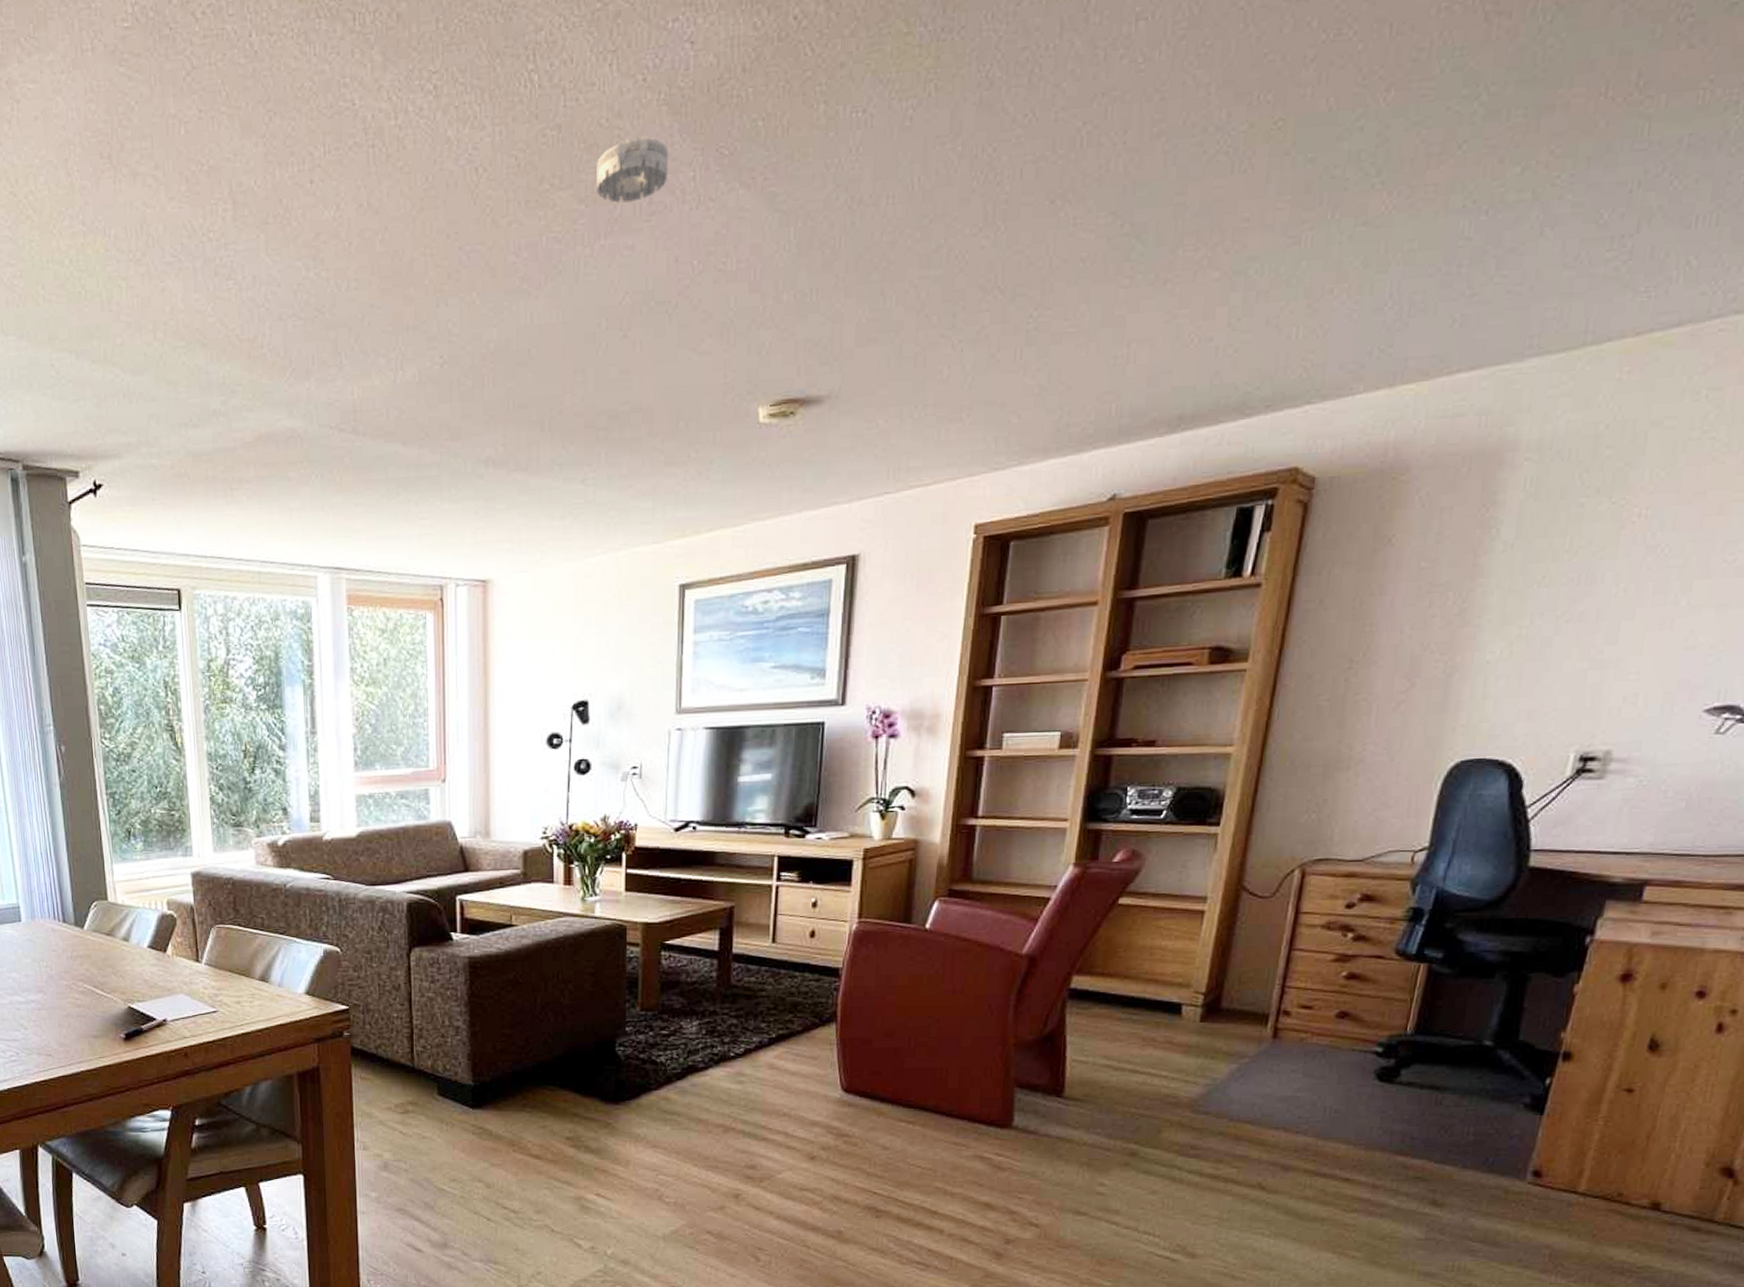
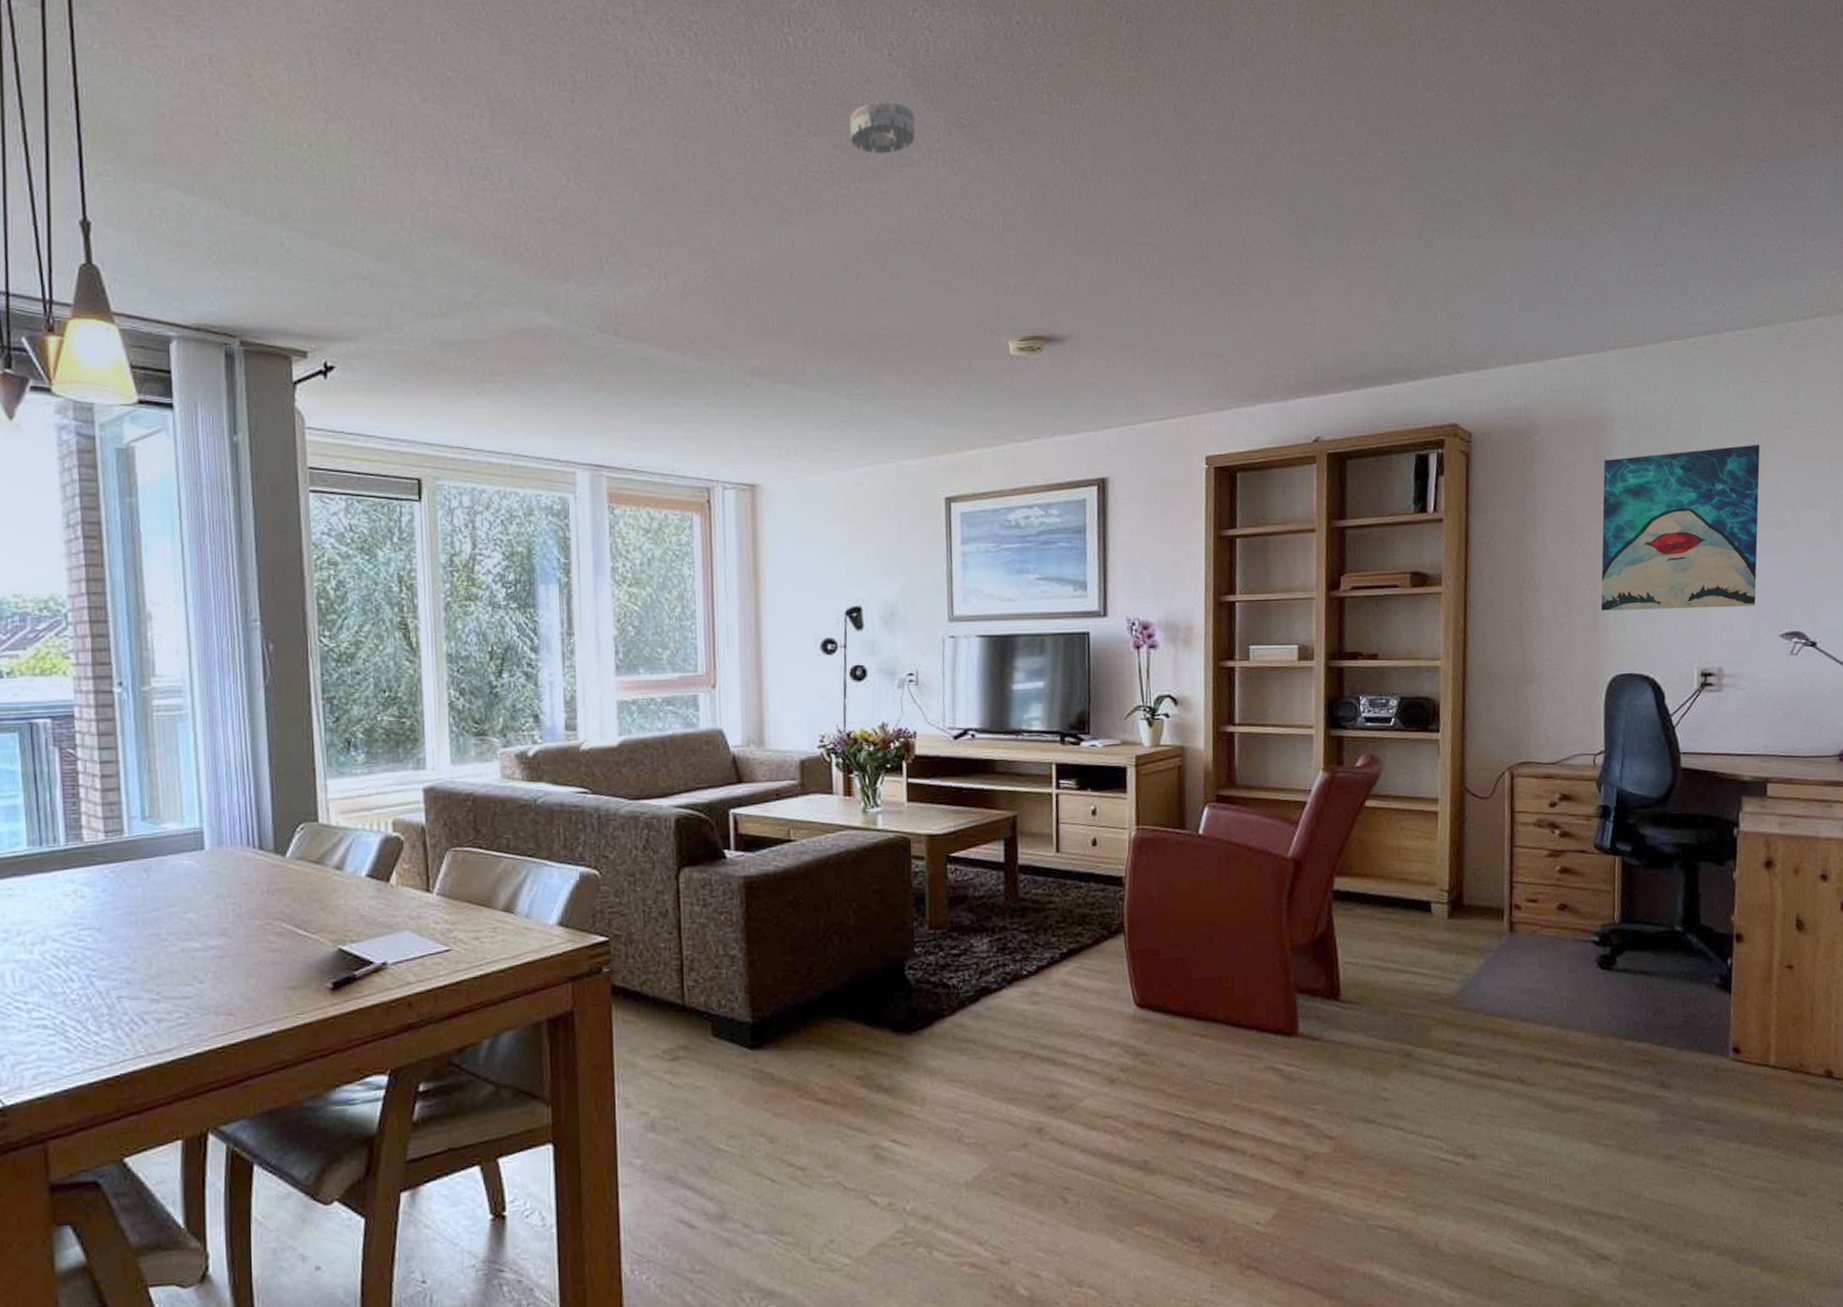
wall art: none [1454,467,1731,686] -> present [1600,444,1760,611]

